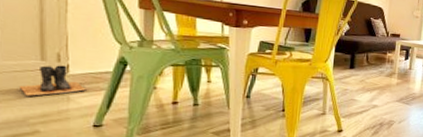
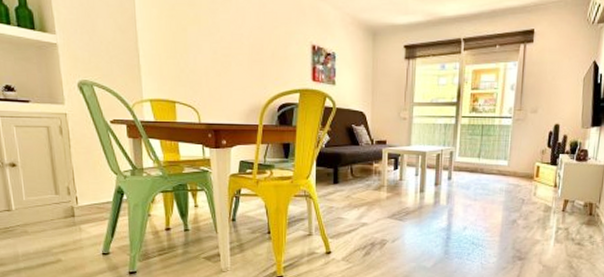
boots: present [18,65,86,96] -> none [41,198,93,228]

